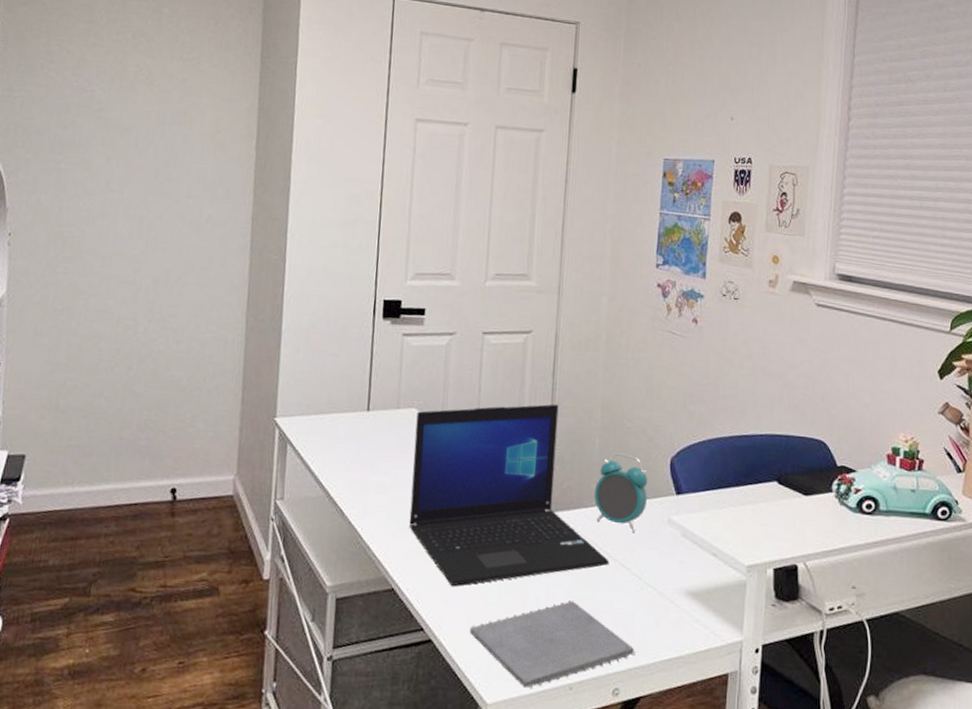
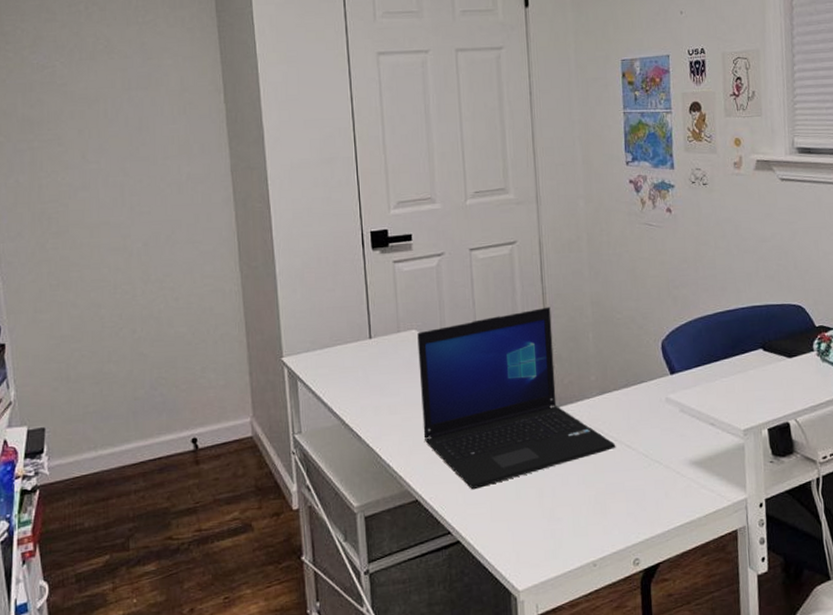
notepad: present [469,601,635,689] -> none [494,486,650,572]
alarm clock: present [594,453,648,533] -> none [593,344,644,416]

